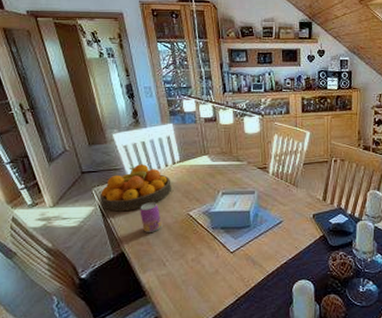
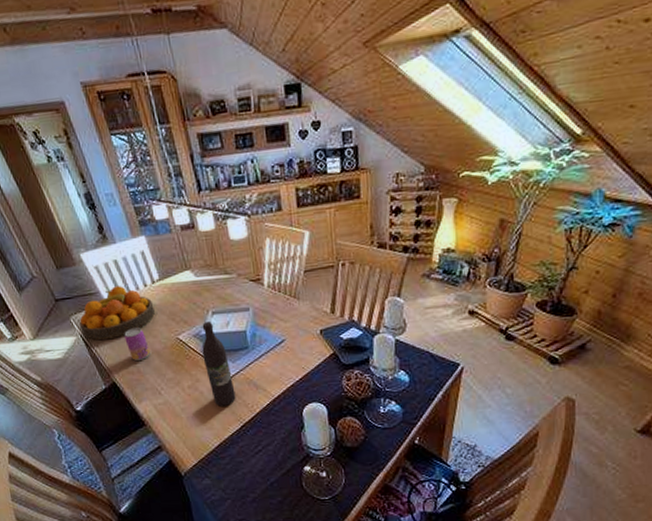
wine bottle: none [209,200,234,280] -> present [202,321,236,406]

